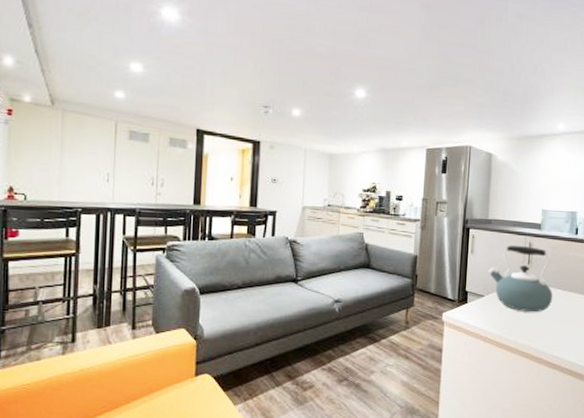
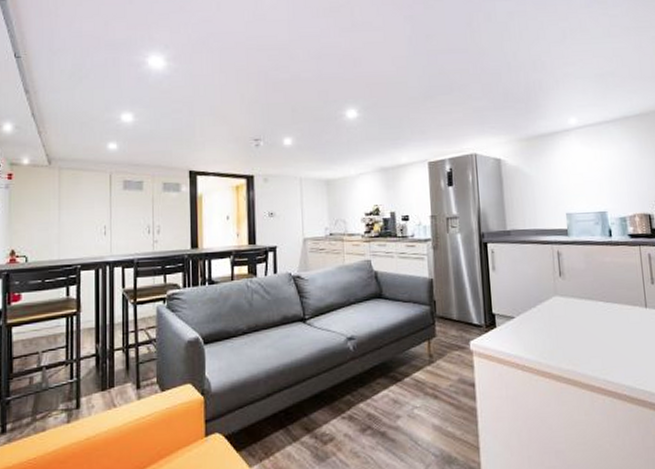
kettle: present [488,246,553,313] -> none [515,256,595,332]

